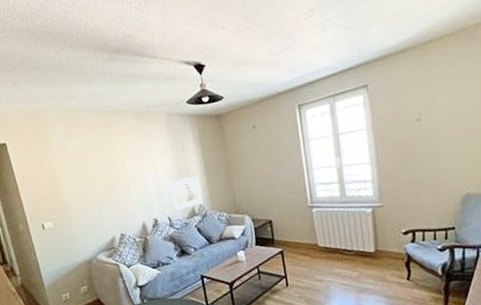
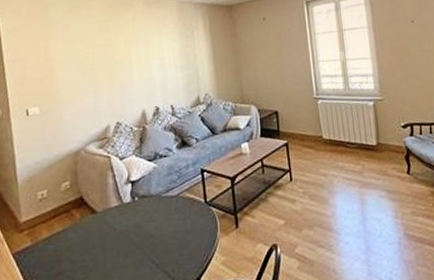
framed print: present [168,175,203,210] -> none [175,63,209,98]

